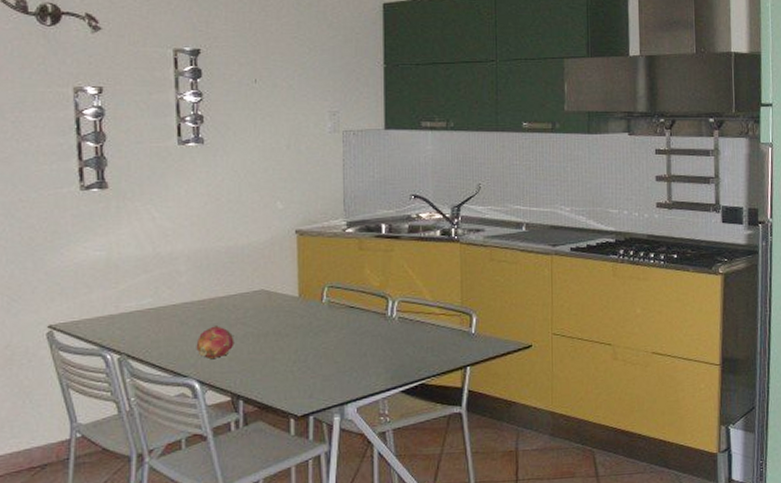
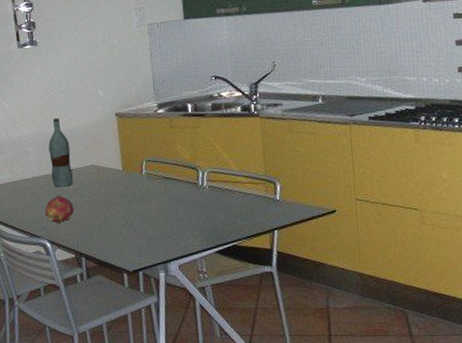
bottle: none [208,232,236,316] -> present [48,118,73,187]

